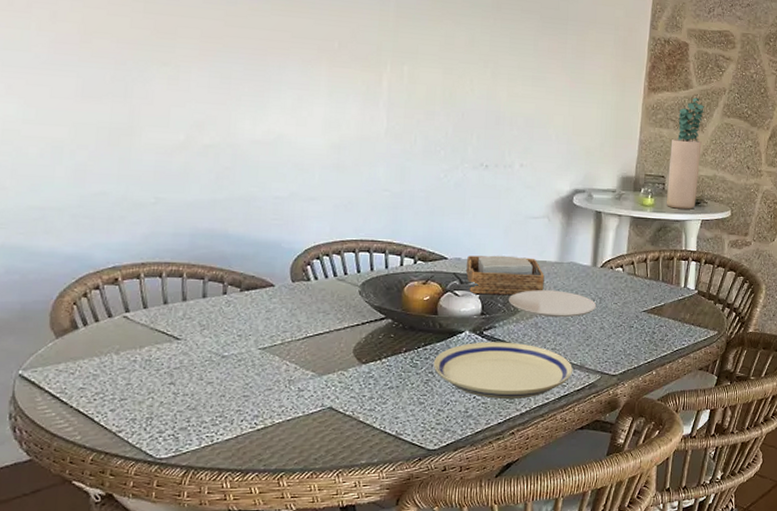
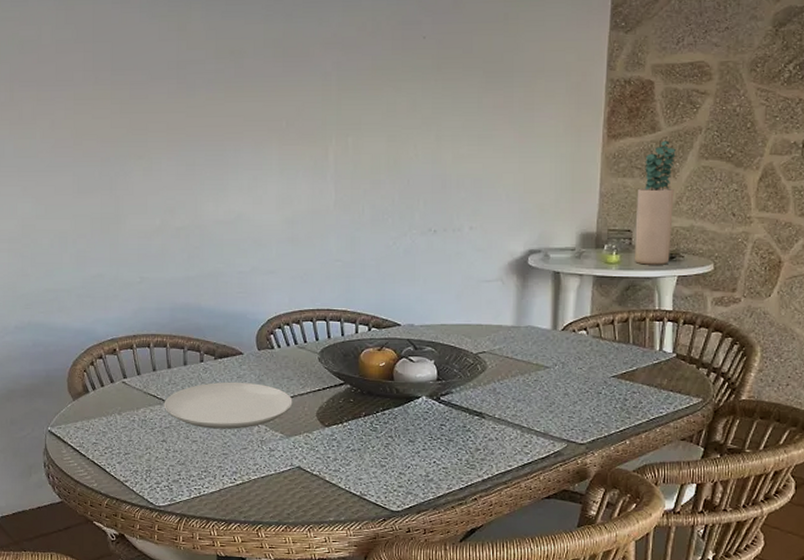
plate: none [174,316,328,368] -> present [163,381,293,429]
plate: present [433,341,573,399] -> none [392,407,535,465]
napkin holder: present [465,255,545,296] -> none [419,320,501,361]
plate: present [509,290,597,318] -> none [465,355,559,383]

